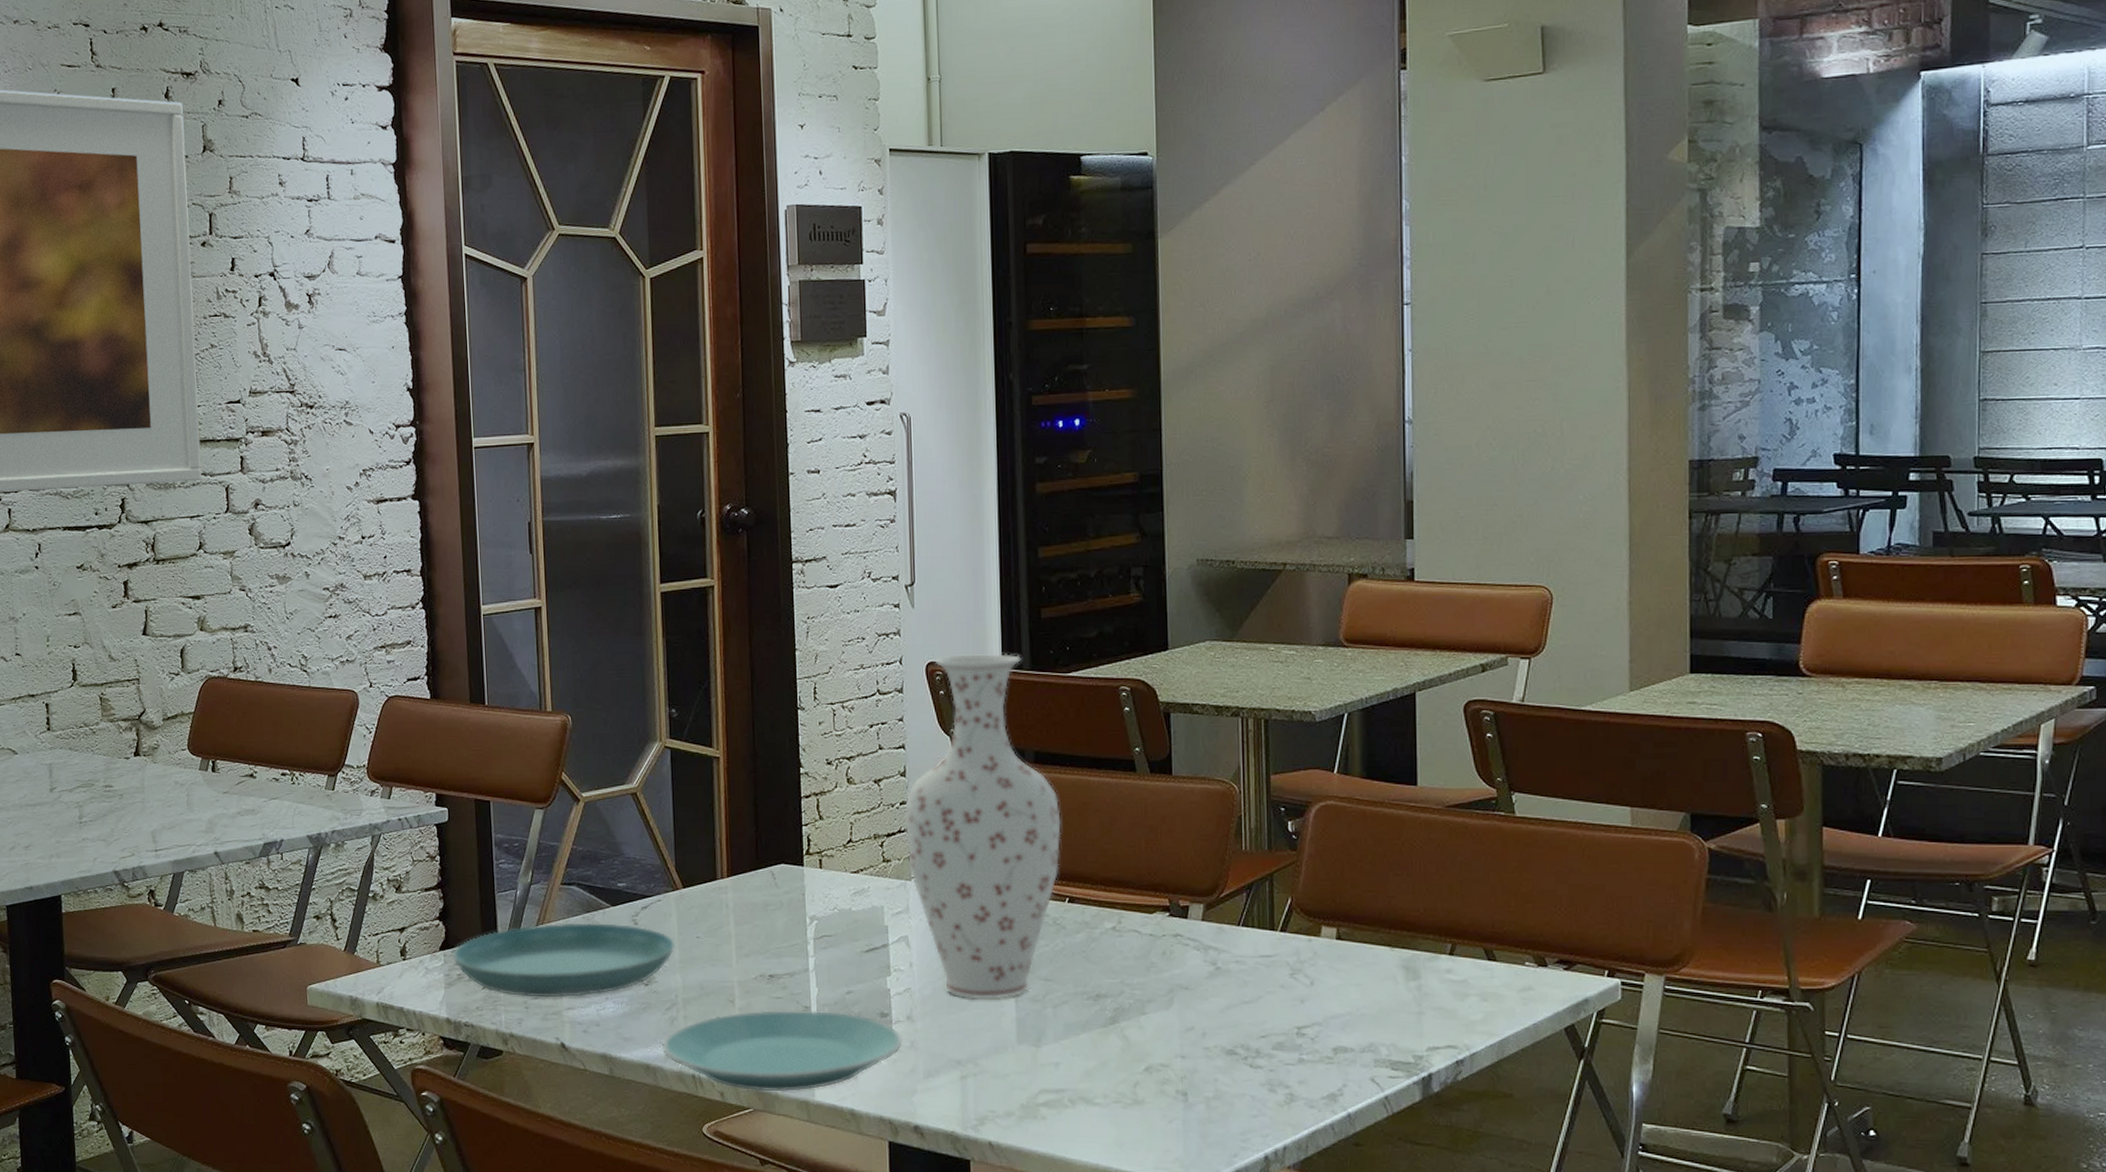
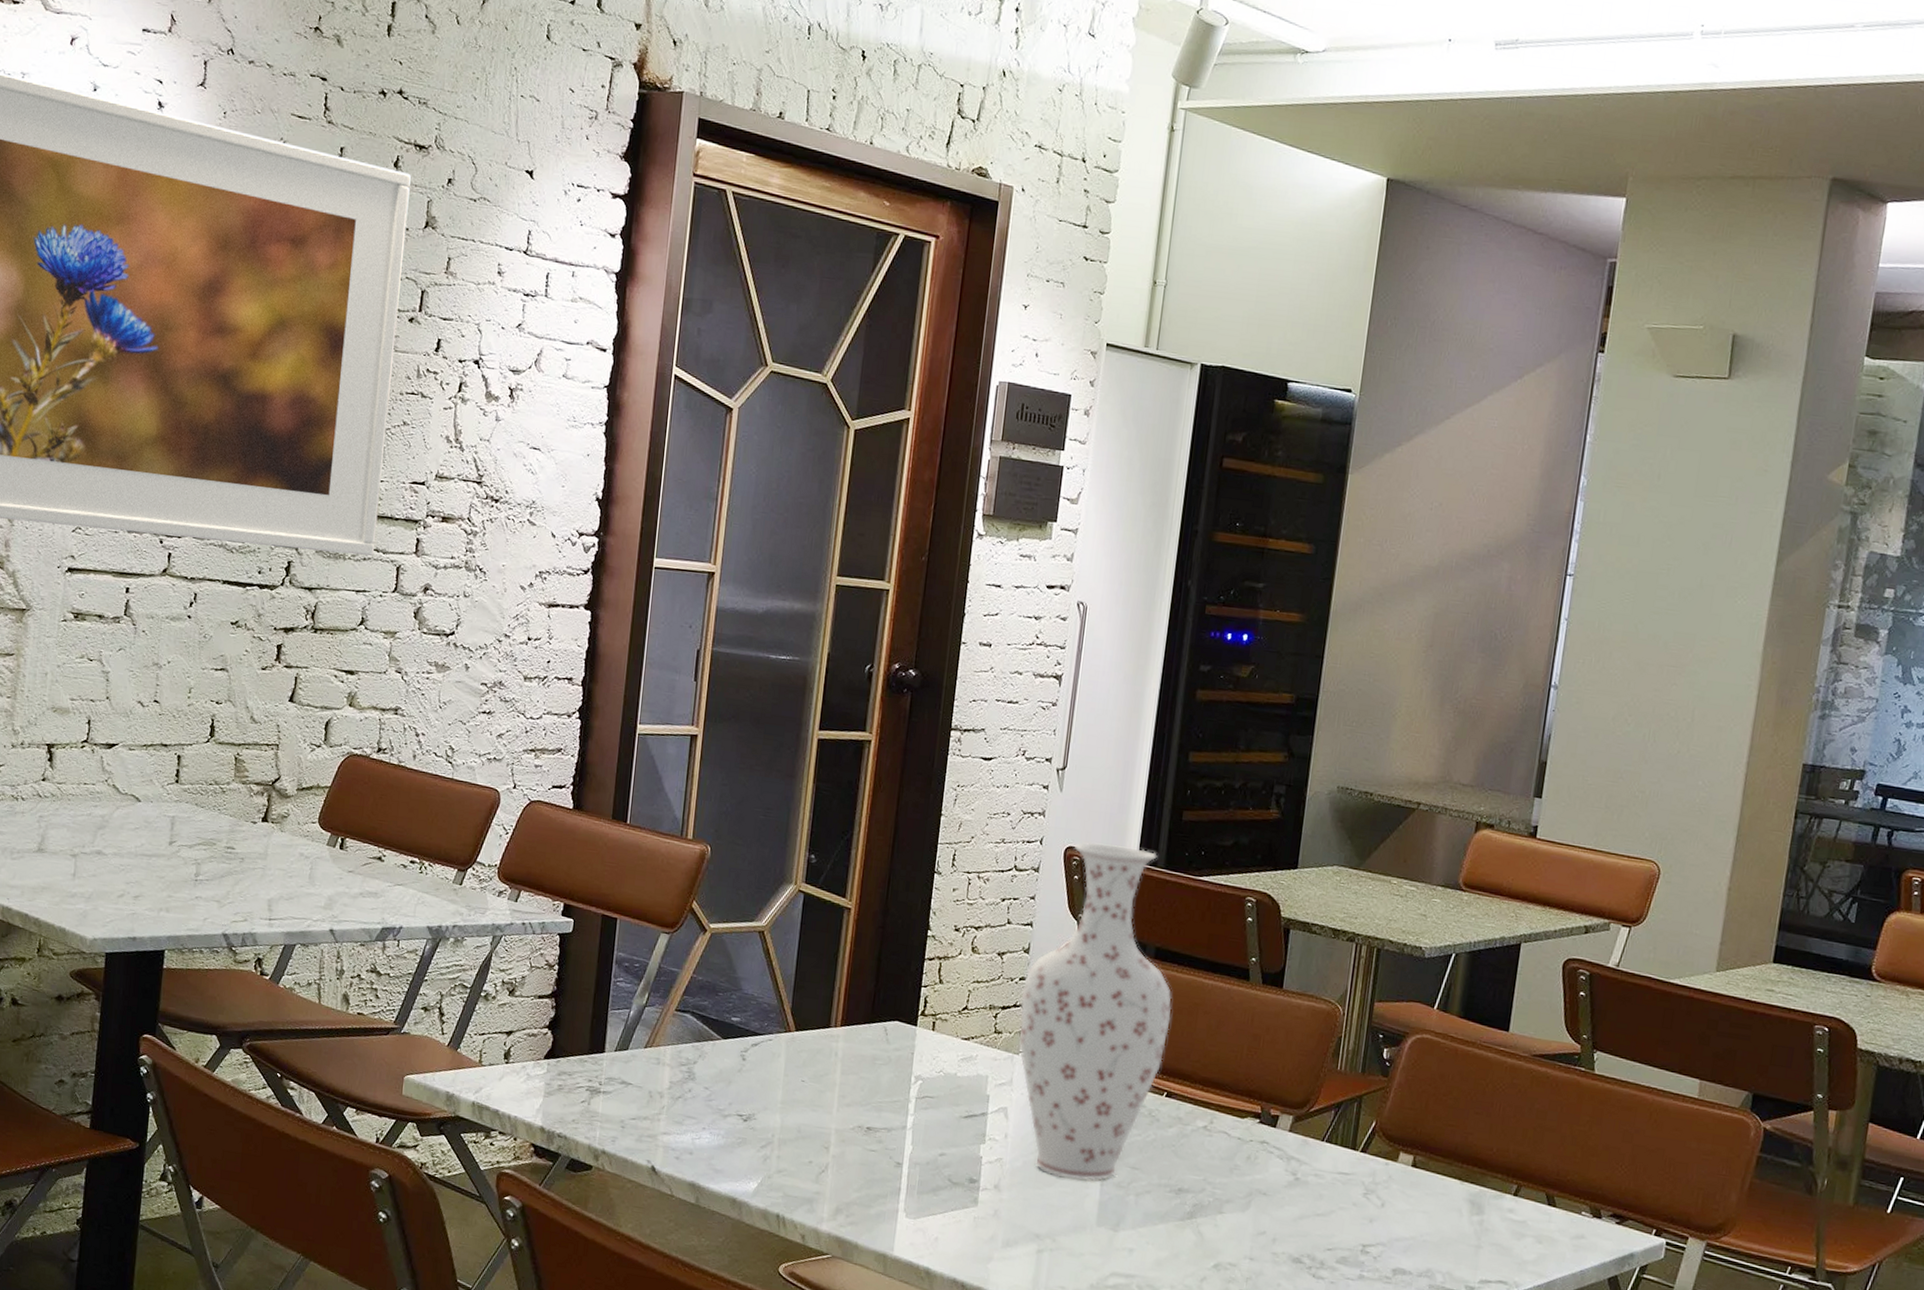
saucer: present [452,923,675,998] -> none [556,1046,780,1124]
plate: present [662,1010,903,1092] -> none [751,1159,987,1244]

